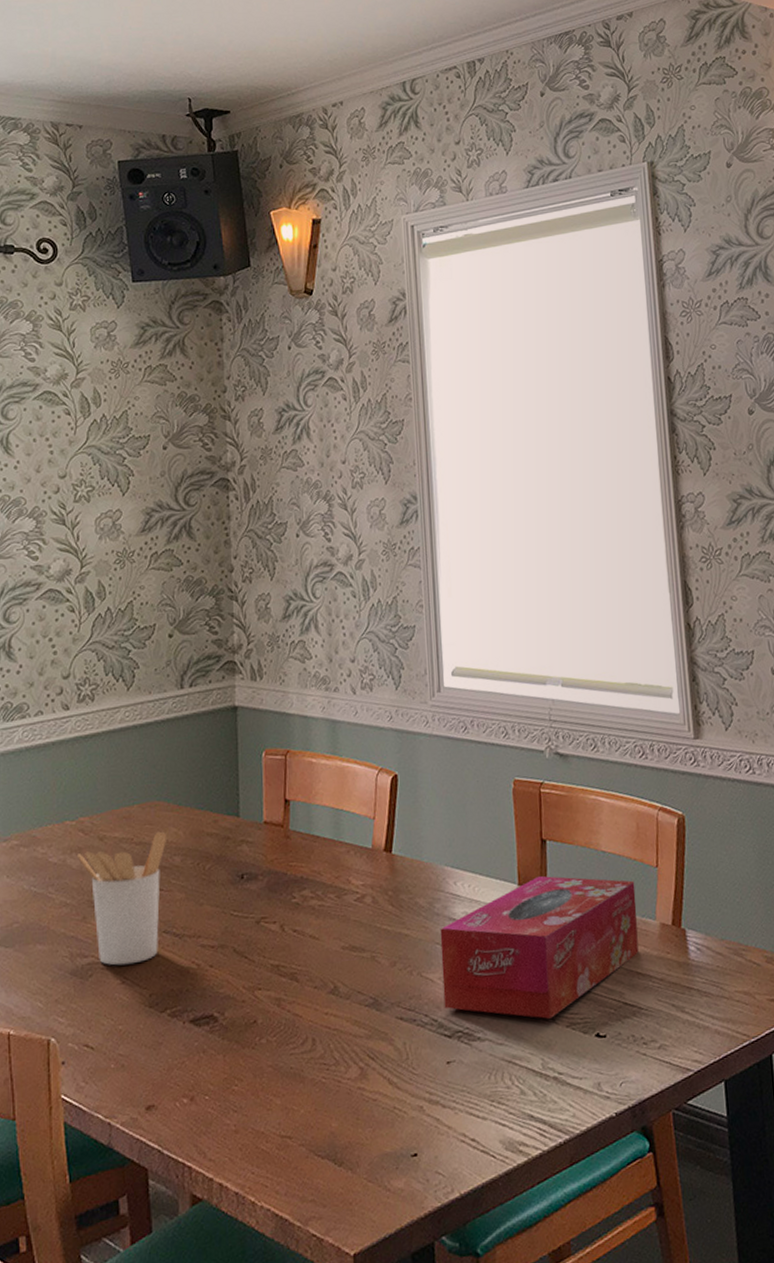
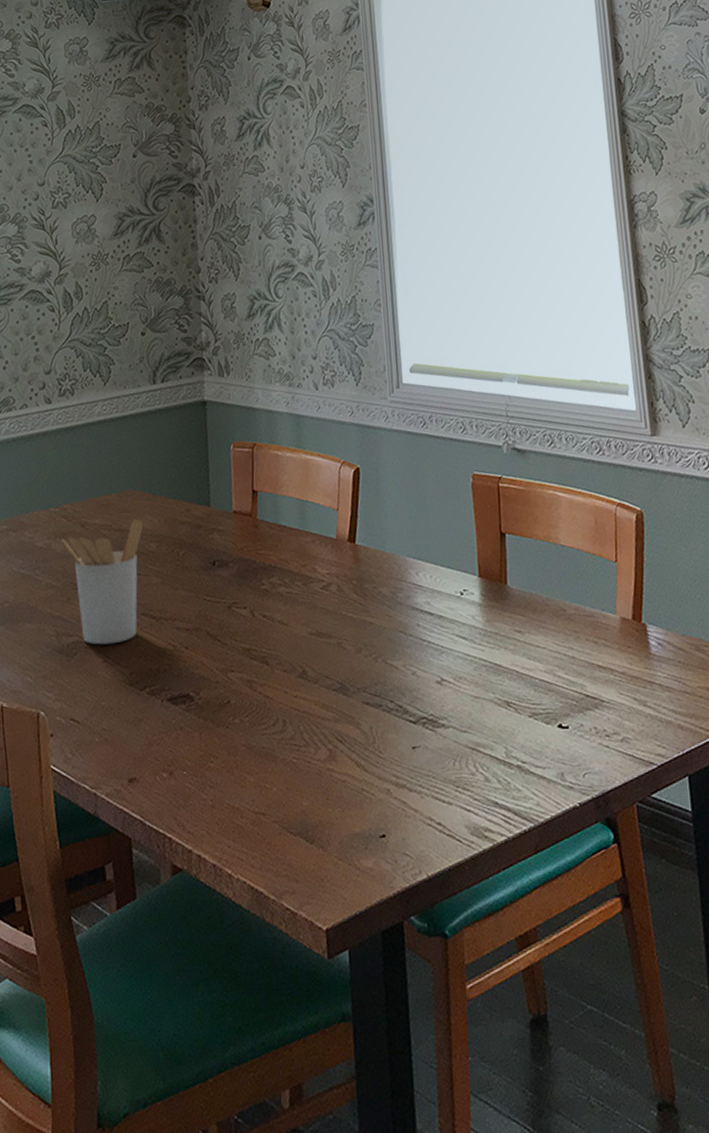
tissue box: present [439,875,639,1019] -> none [403,568,600,708]

